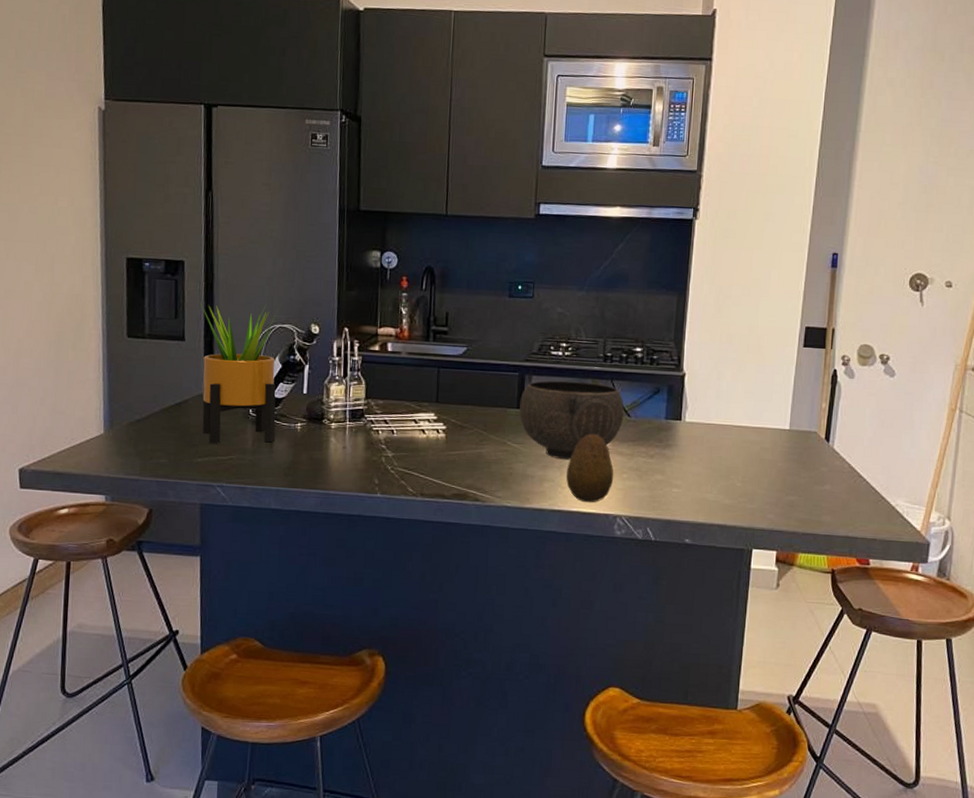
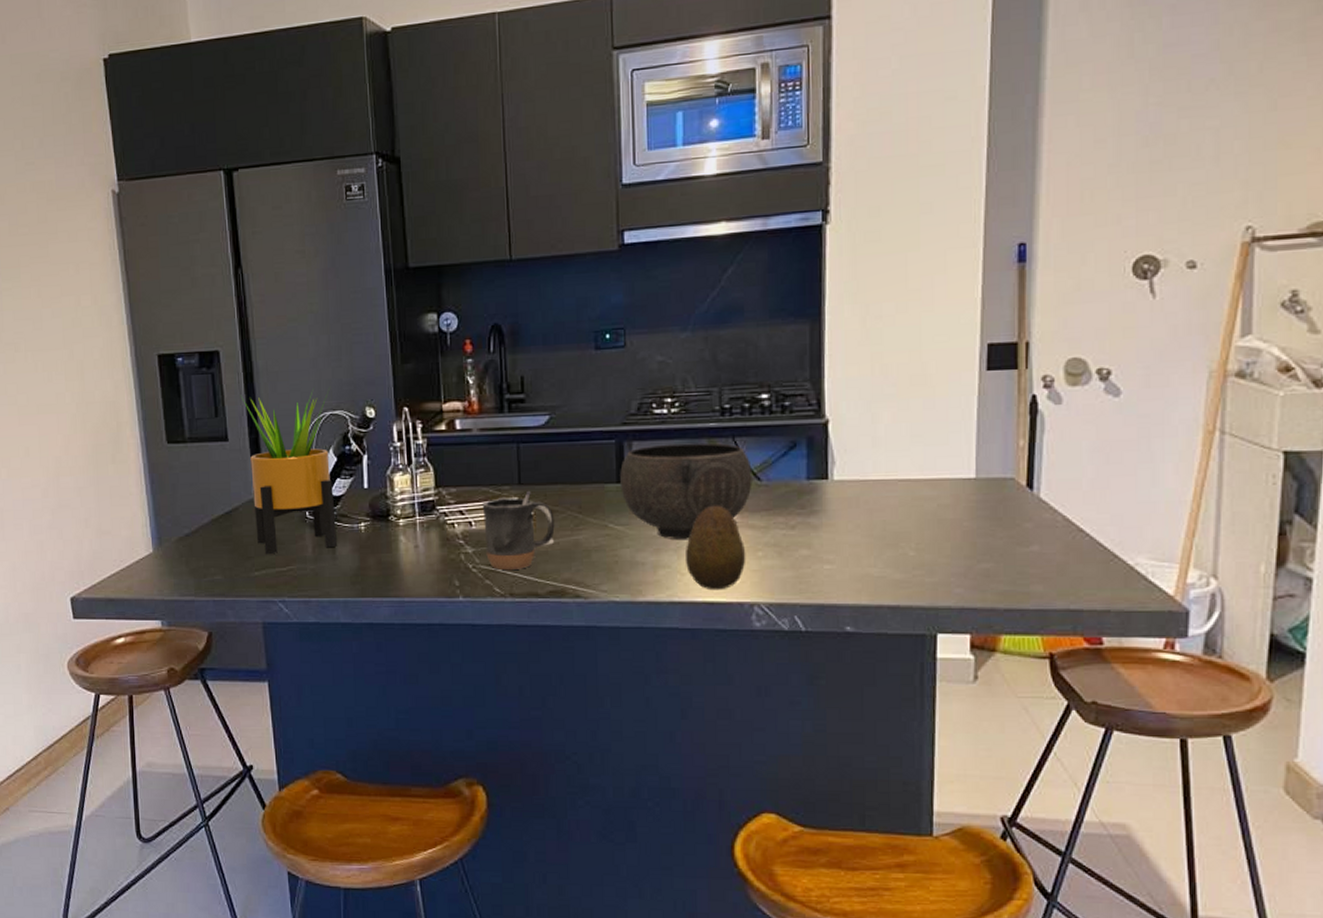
mug: none [404,408,464,474] -> present [482,490,555,571]

